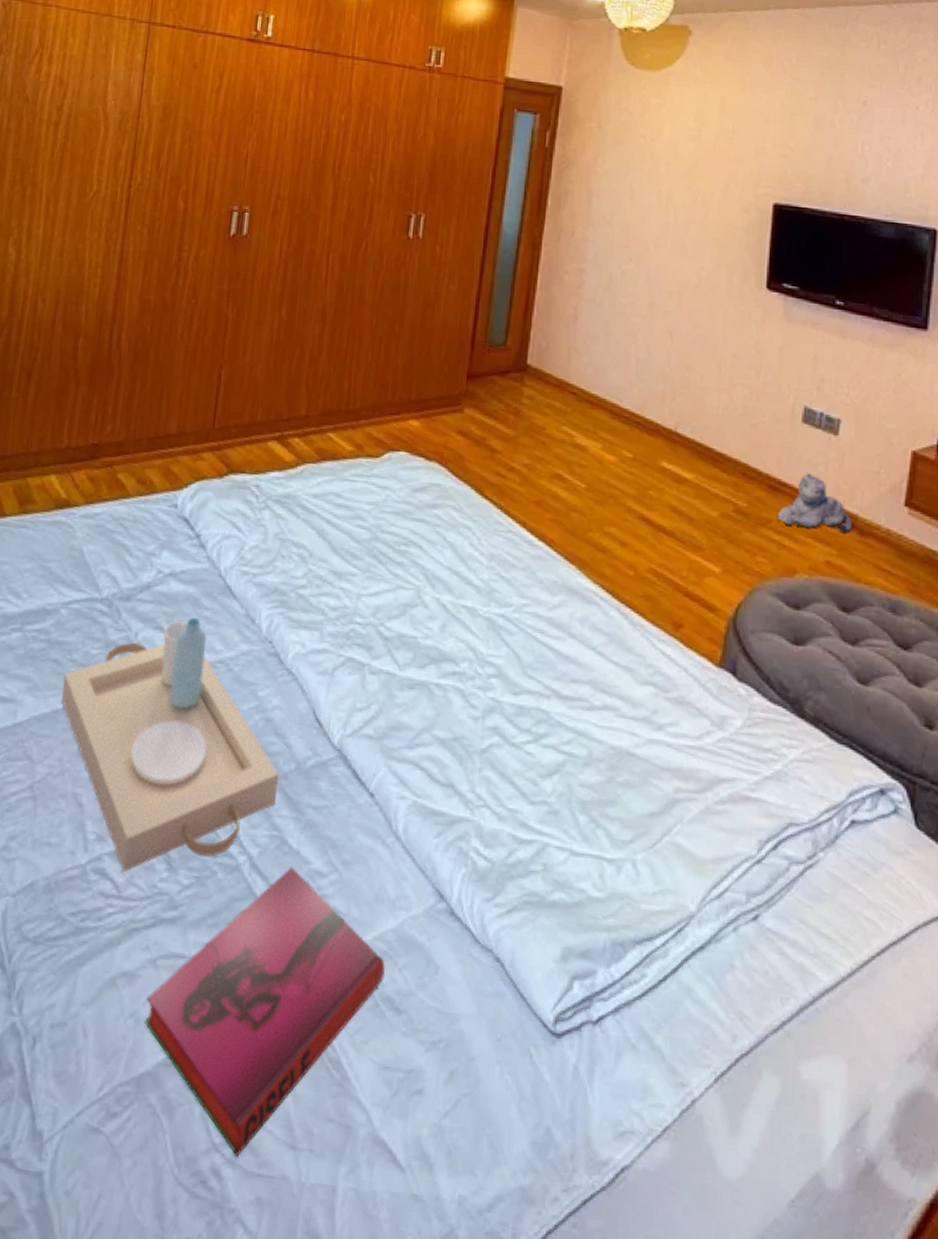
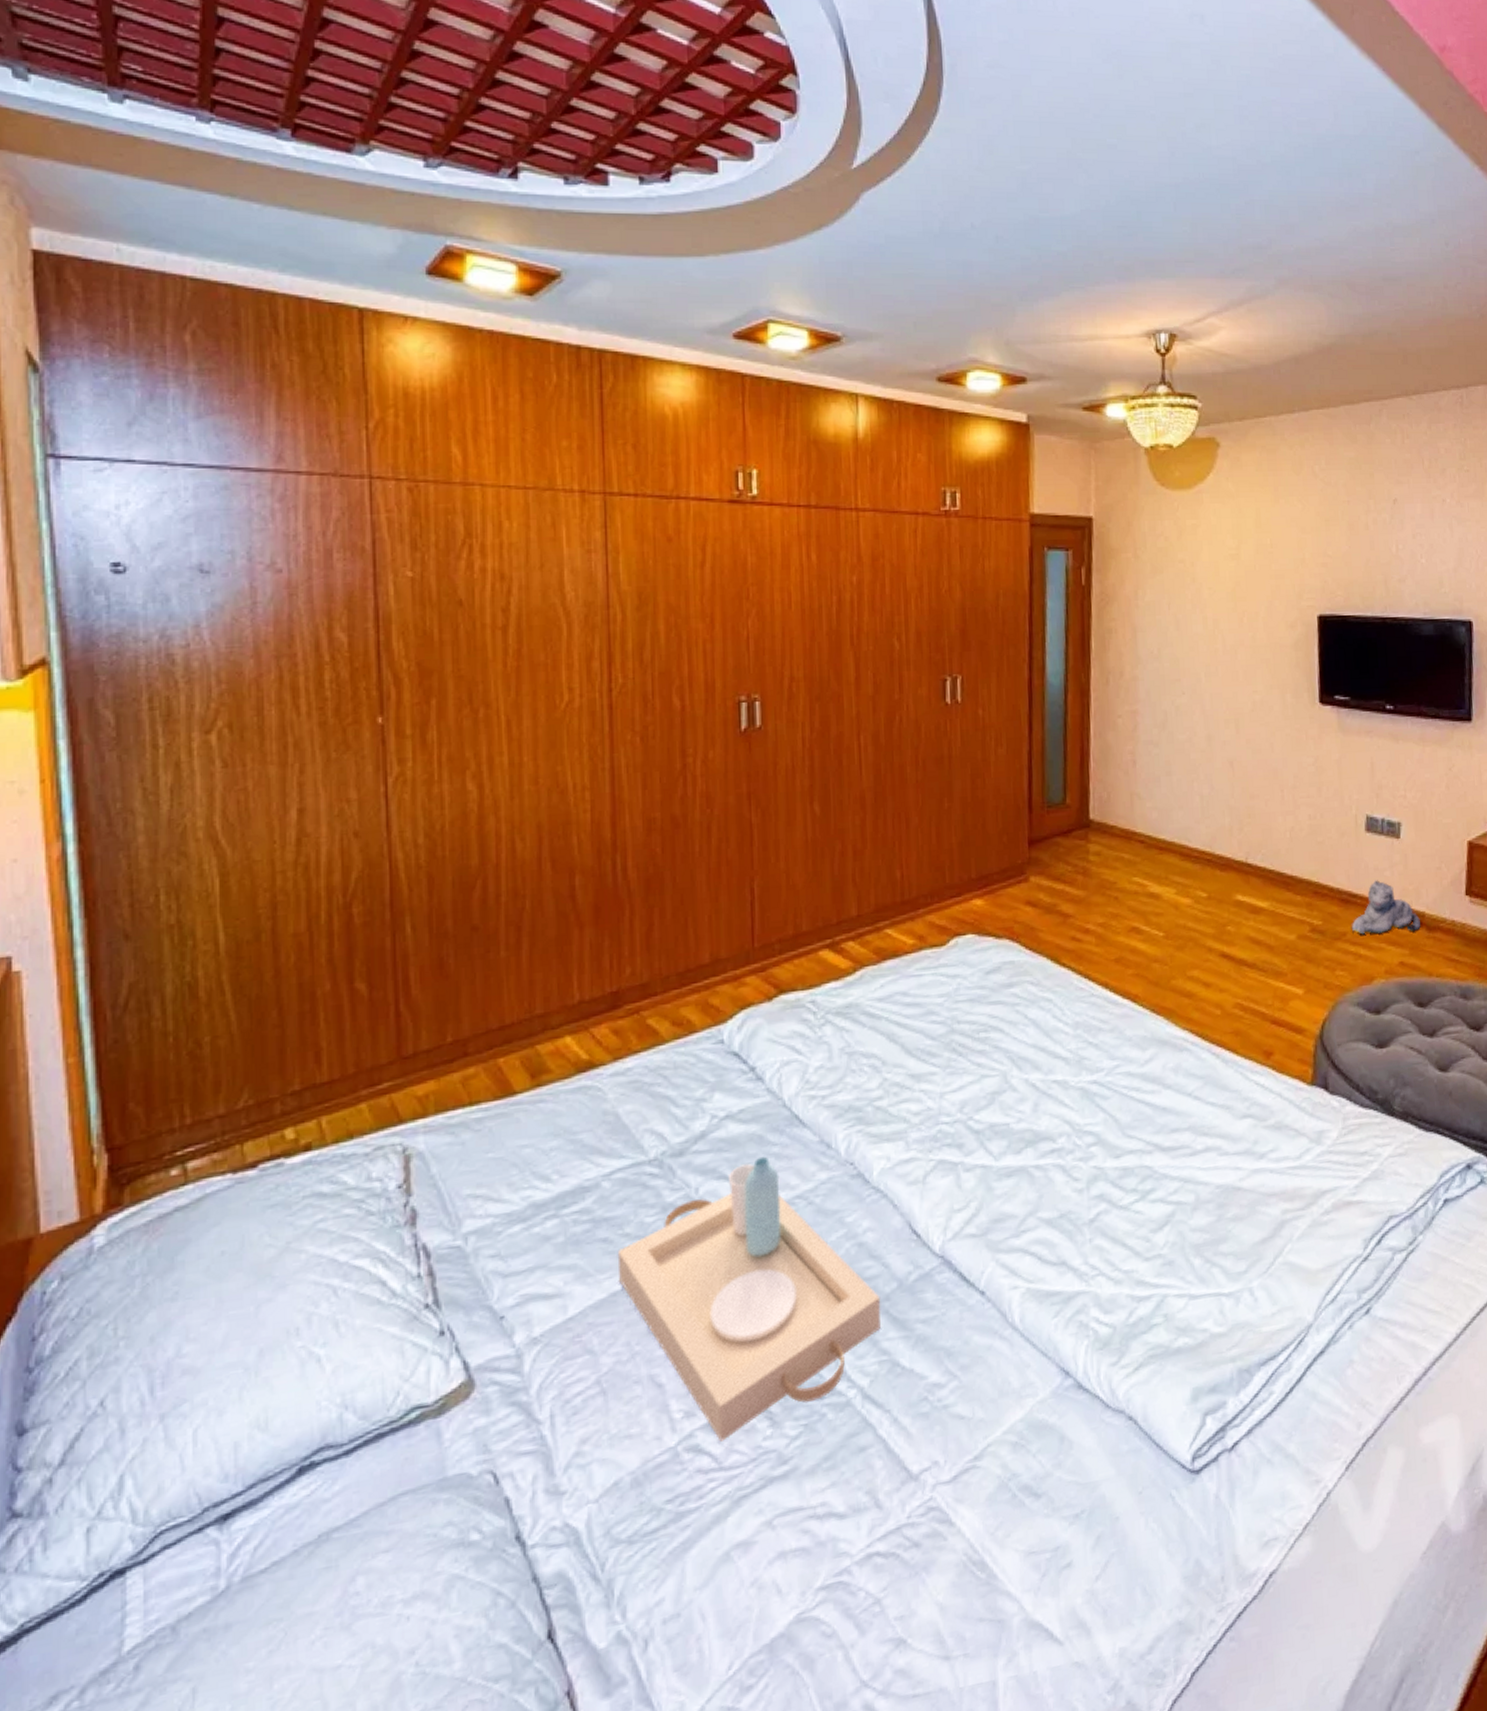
hardback book: present [144,867,385,1157] -> none [767,1386,1019,1686]

